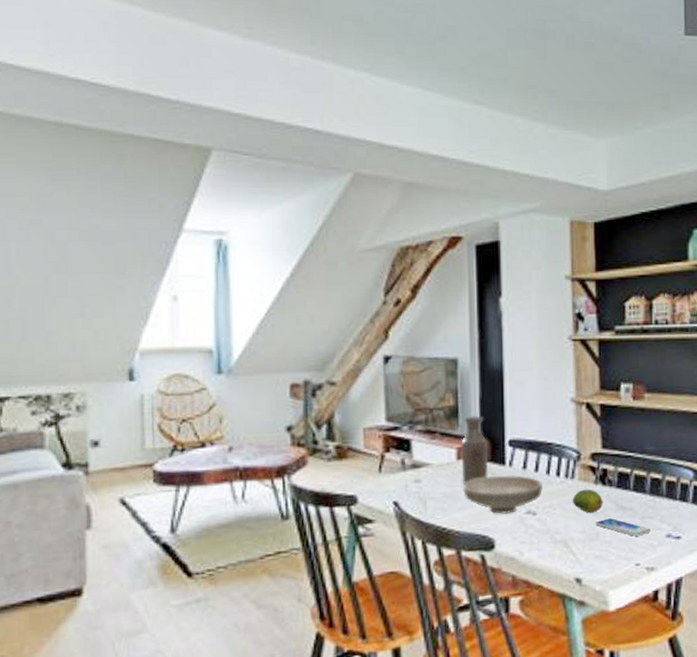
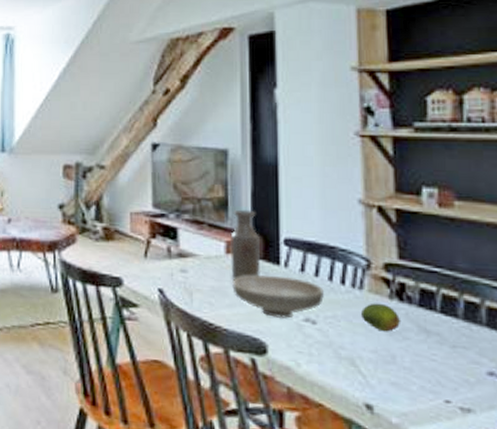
smartphone: present [595,518,651,536] -> none [390,340,466,368]

